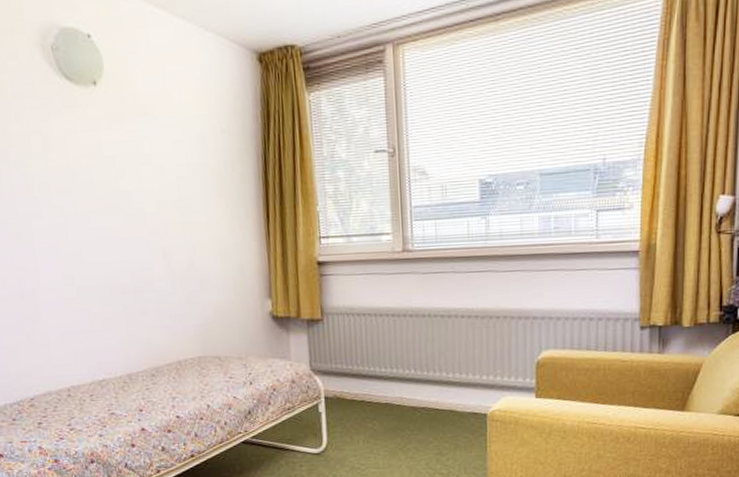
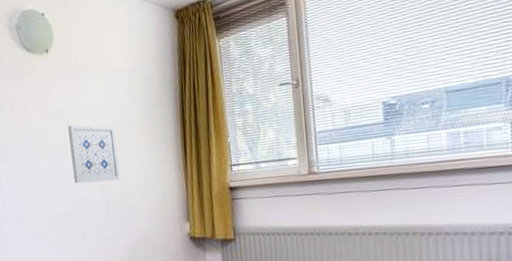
wall art: none [123,178,190,250] -> present [68,125,121,184]

